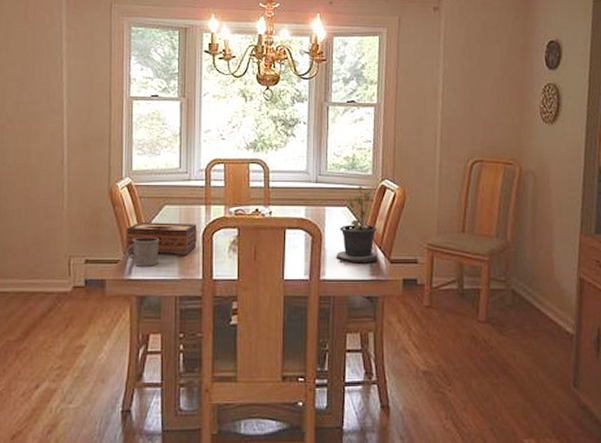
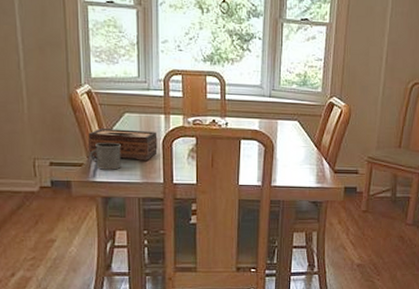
potted plant: present [335,186,378,264] -> none [285,102,324,173]

